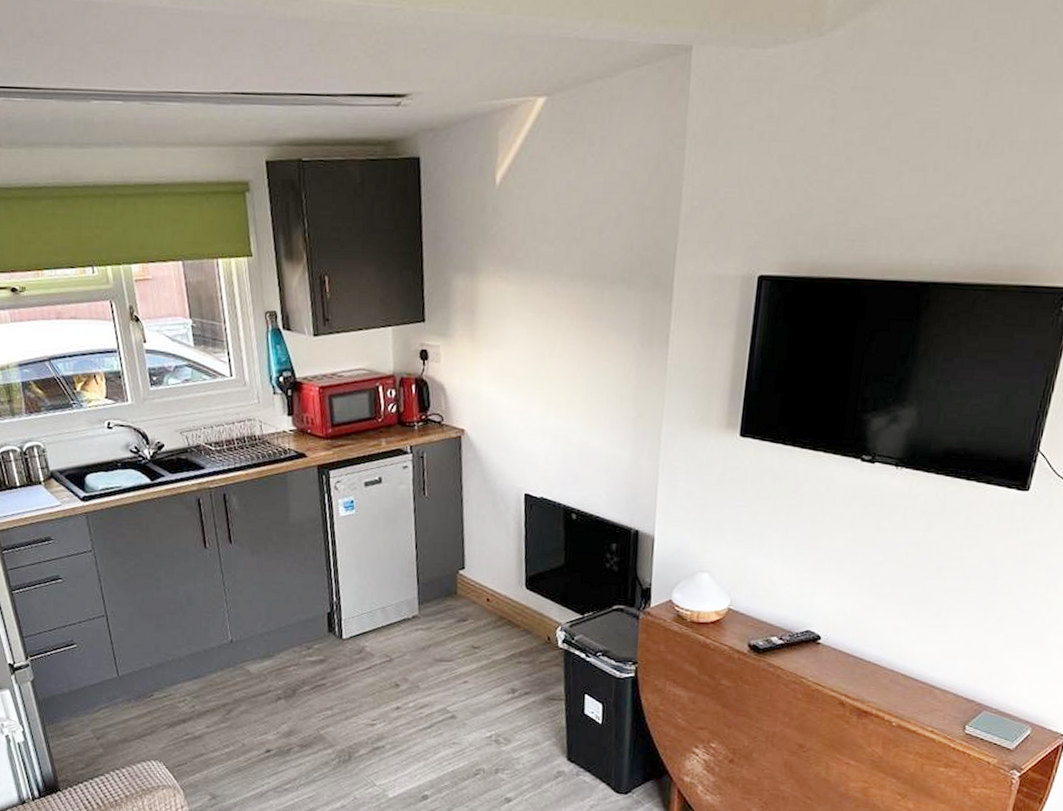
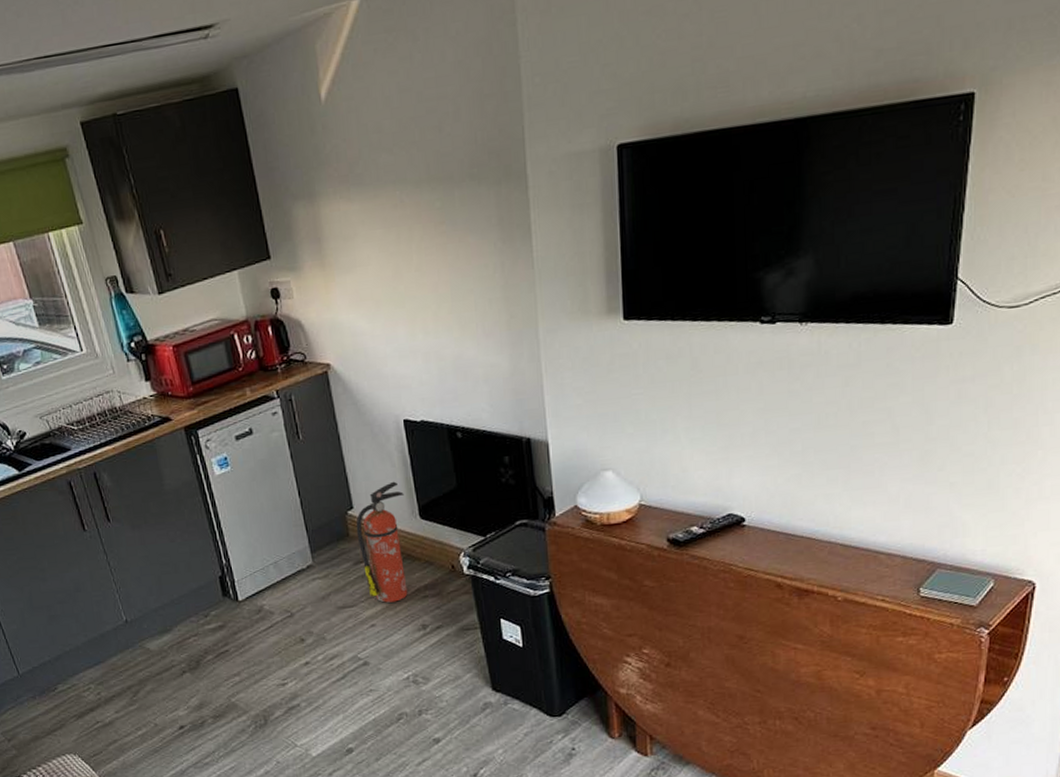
fire extinguisher: none [464,549,514,663] -> present [356,481,408,603]

